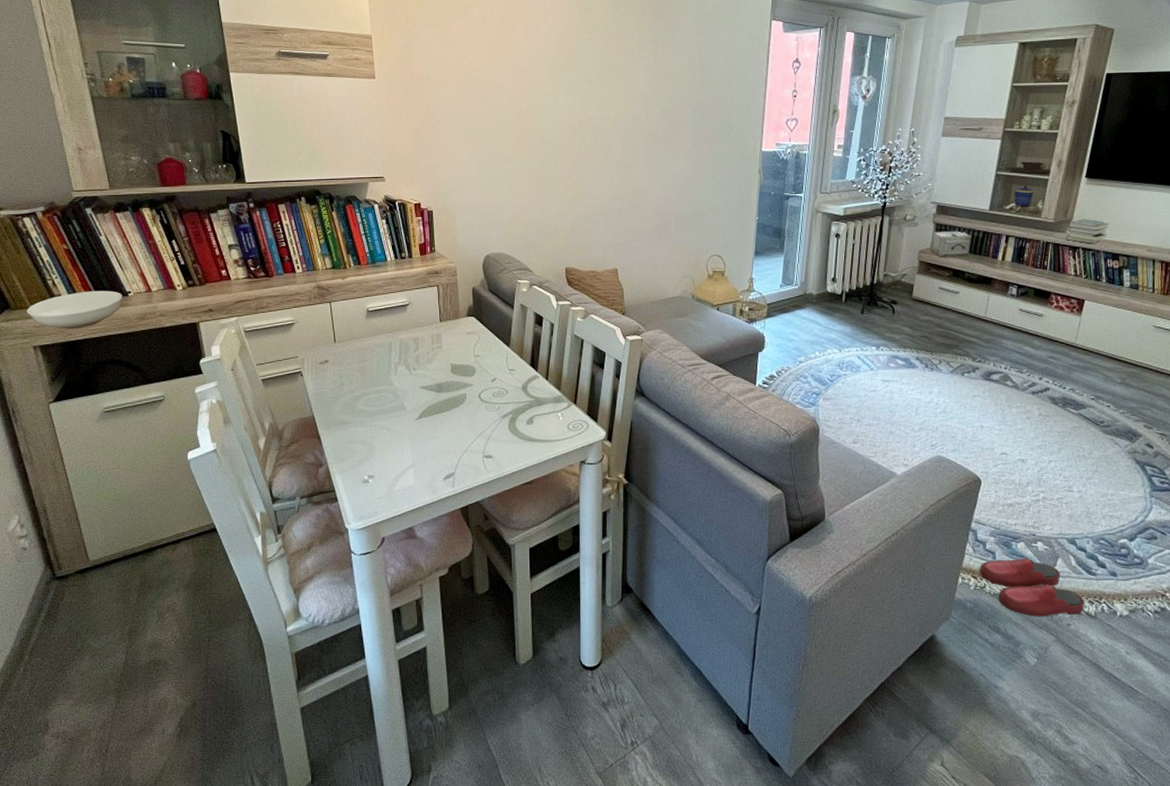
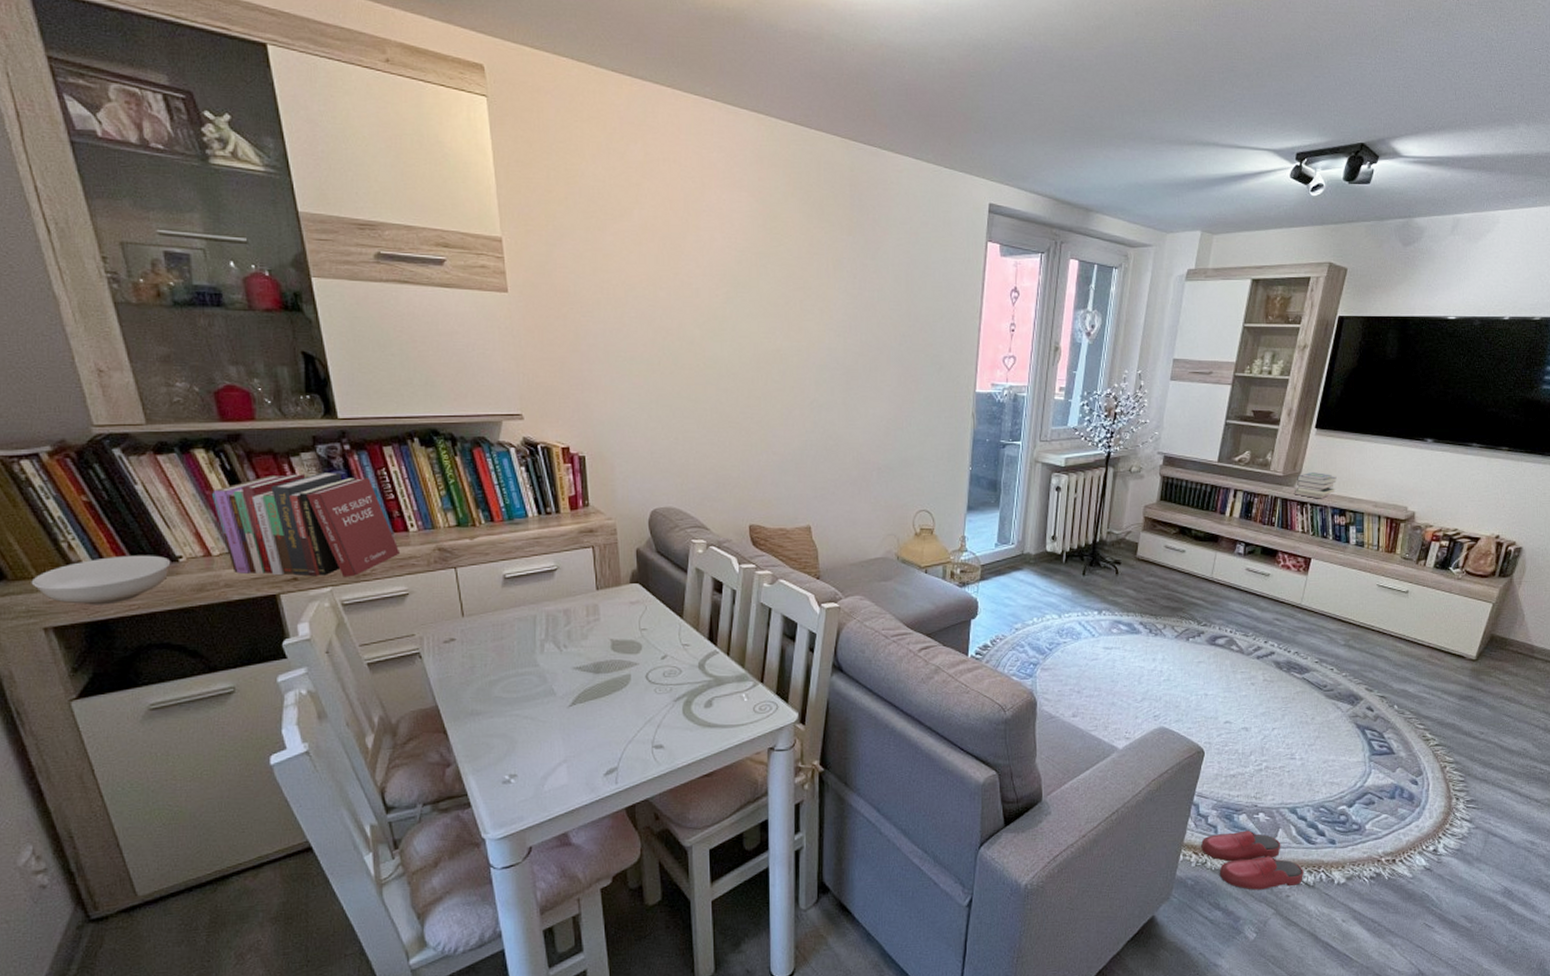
books: none [153,224,289,310] -> present [211,471,401,578]
decorative box: present [930,230,972,258] -> none [1156,484,1199,514]
decorative jar: present [1014,185,1034,207] -> none [1243,435,1264,459]

